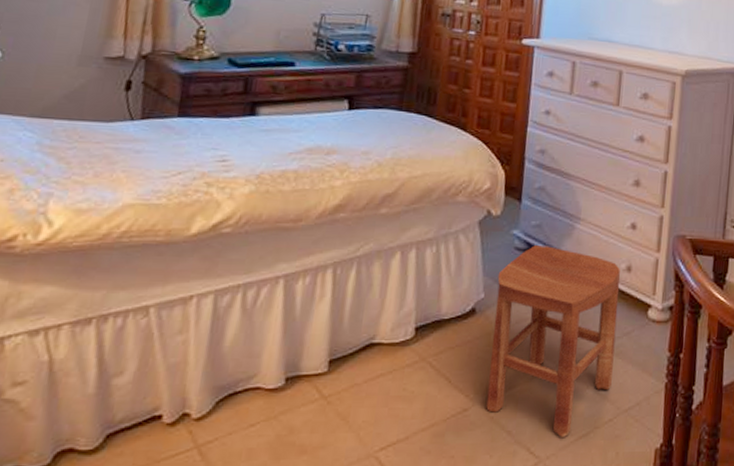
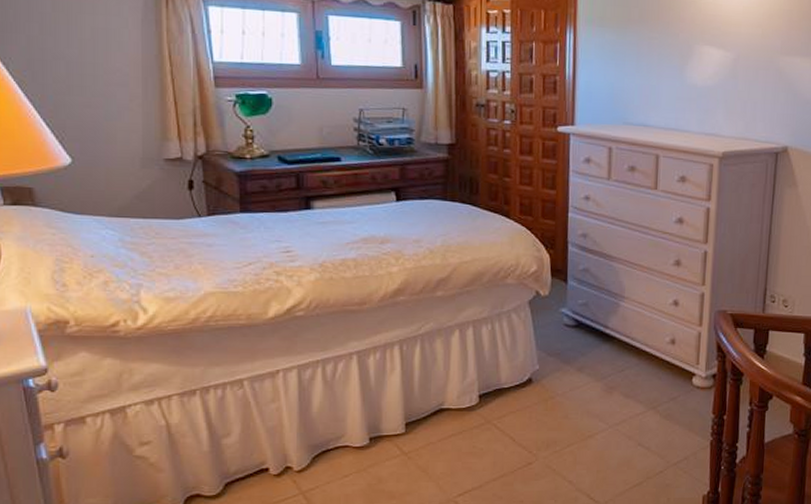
stool: present [486,245,620,438] -> none [548,322,665,487]

